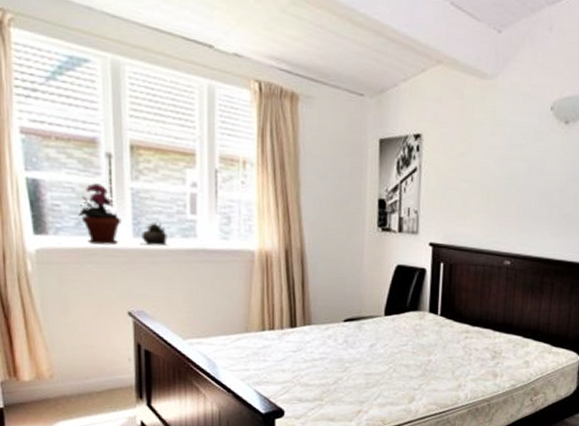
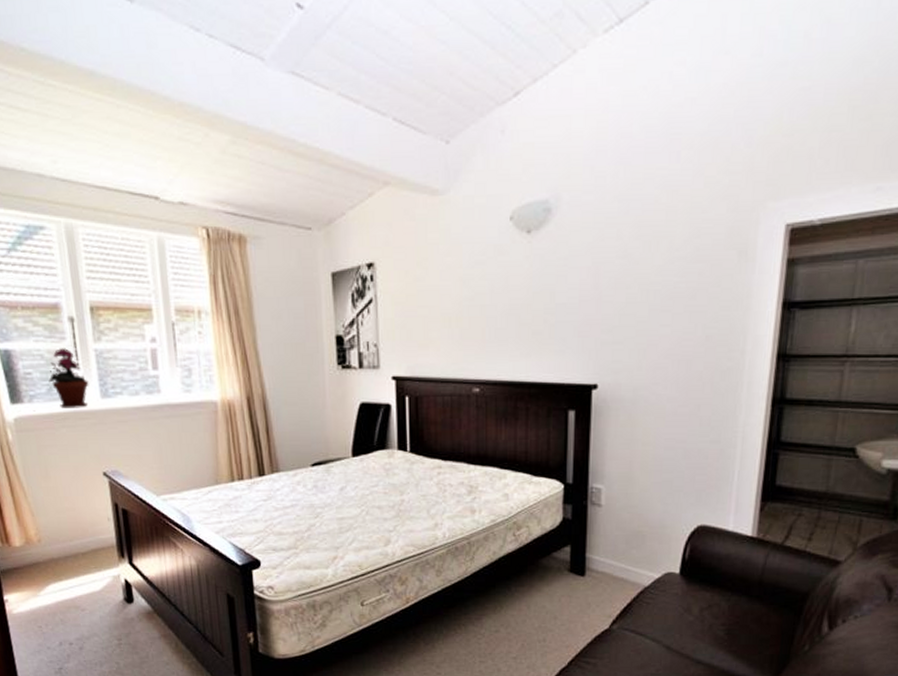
succulent plant: present [139,221,169,247] -> none [107,380,135,407]

